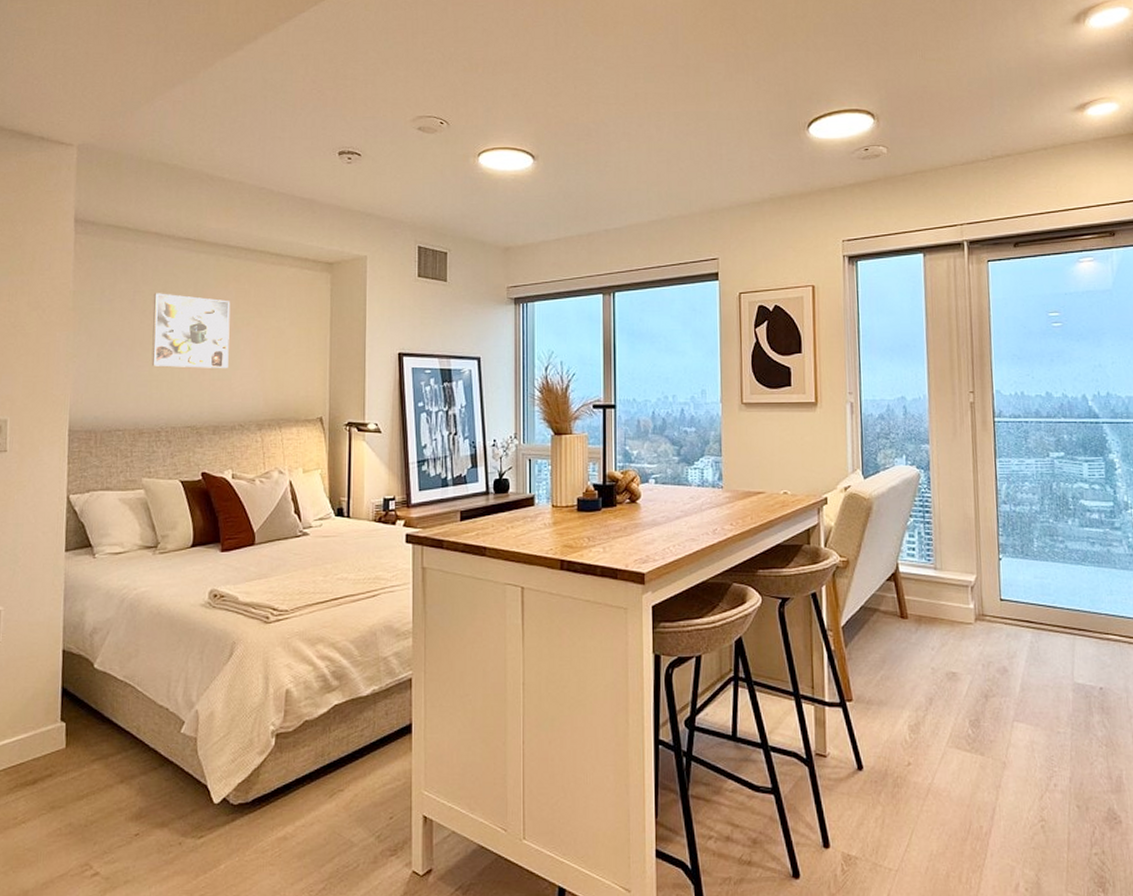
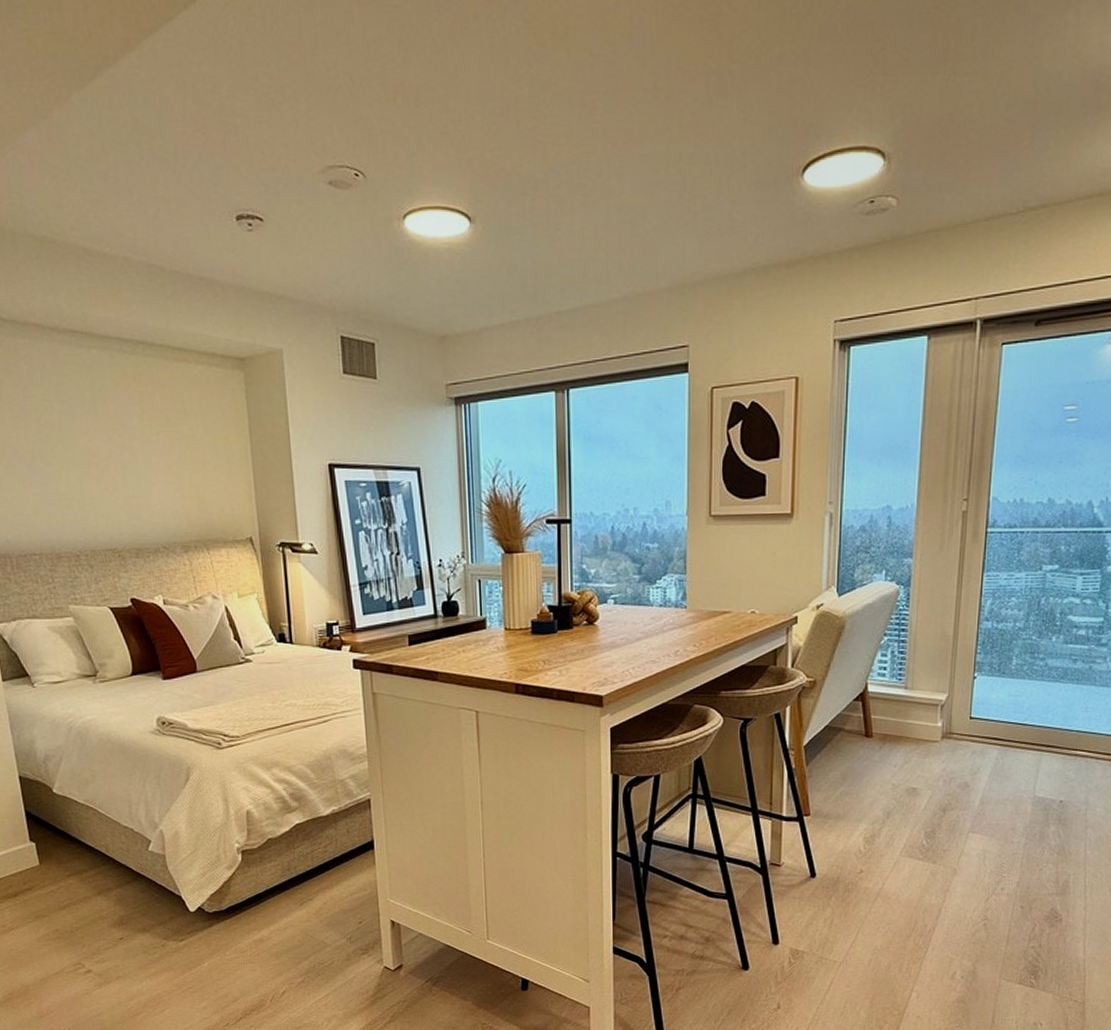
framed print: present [151,293,231,369] -> none [46,397,142,485]

